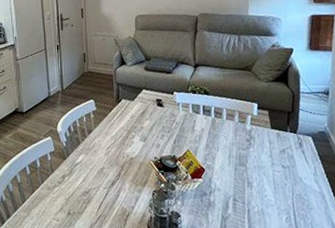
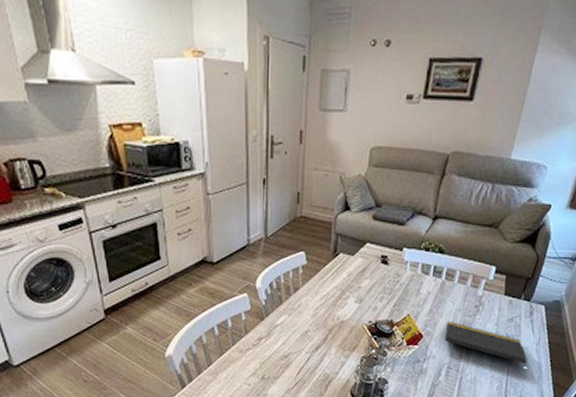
notepad: none [224,154,310,202] -> present [444,321,528,371]

